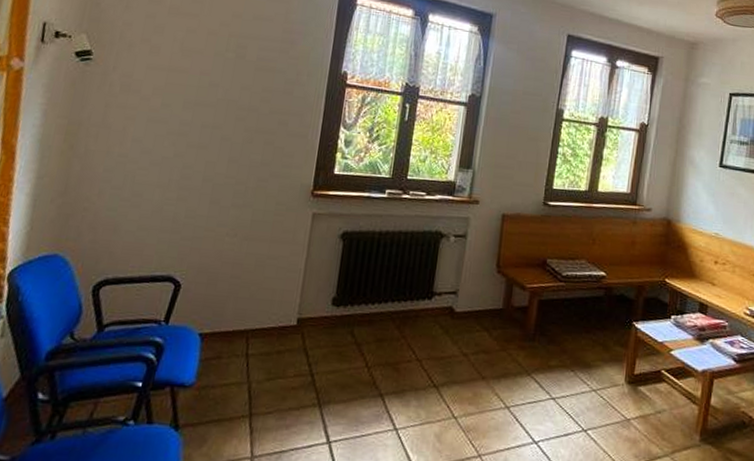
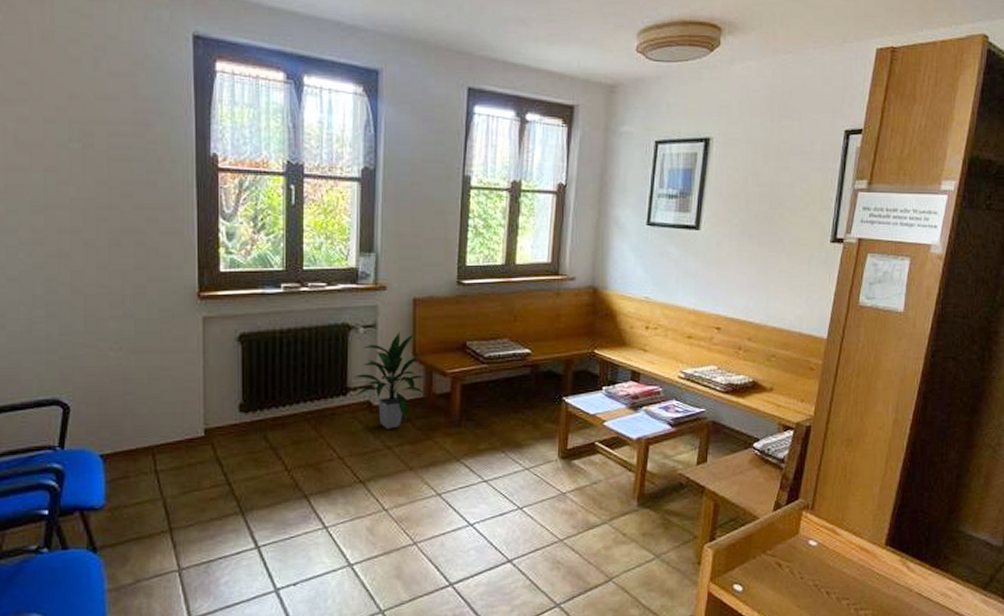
indoor plant: none [439,244,506,336] -> present [352,332,425,429]

